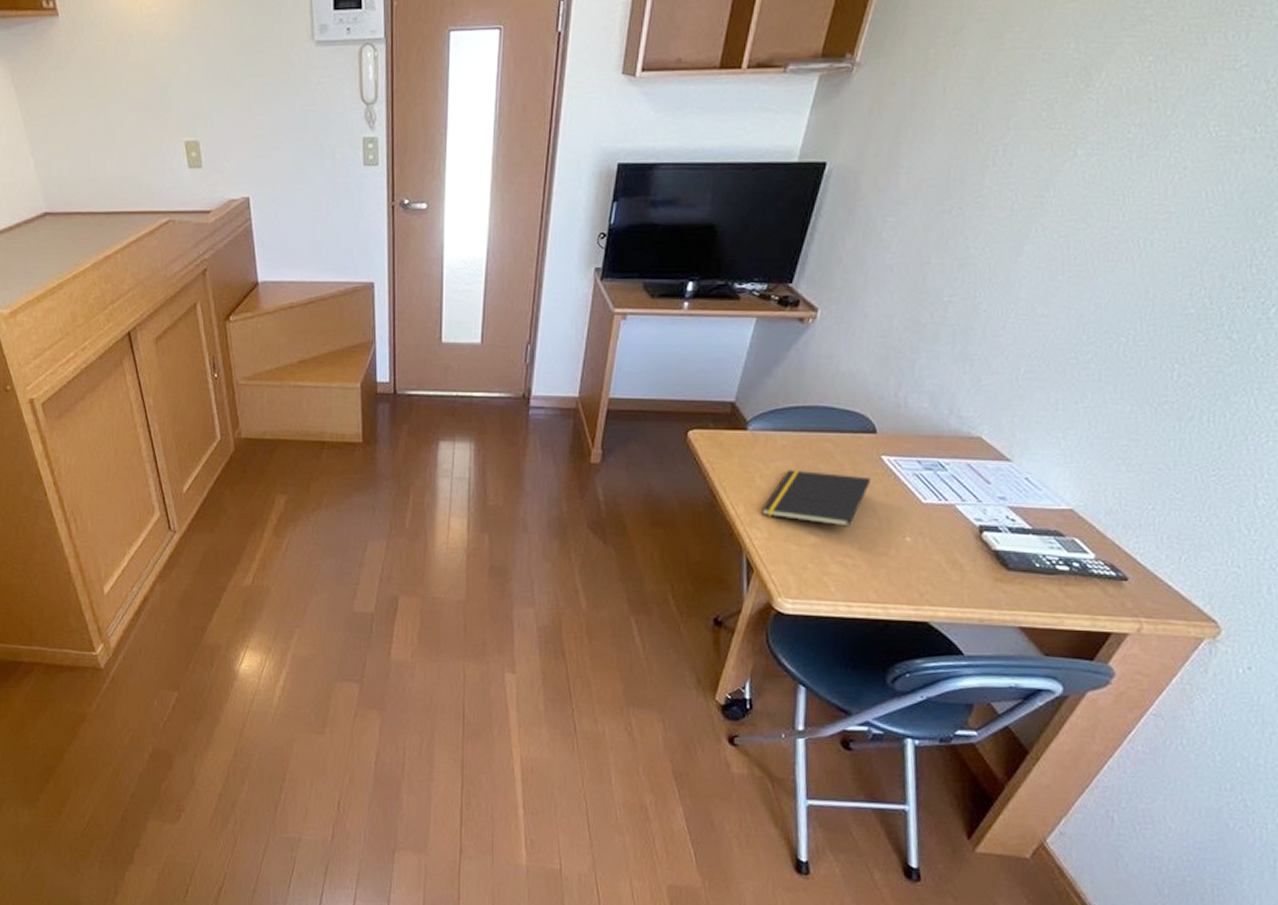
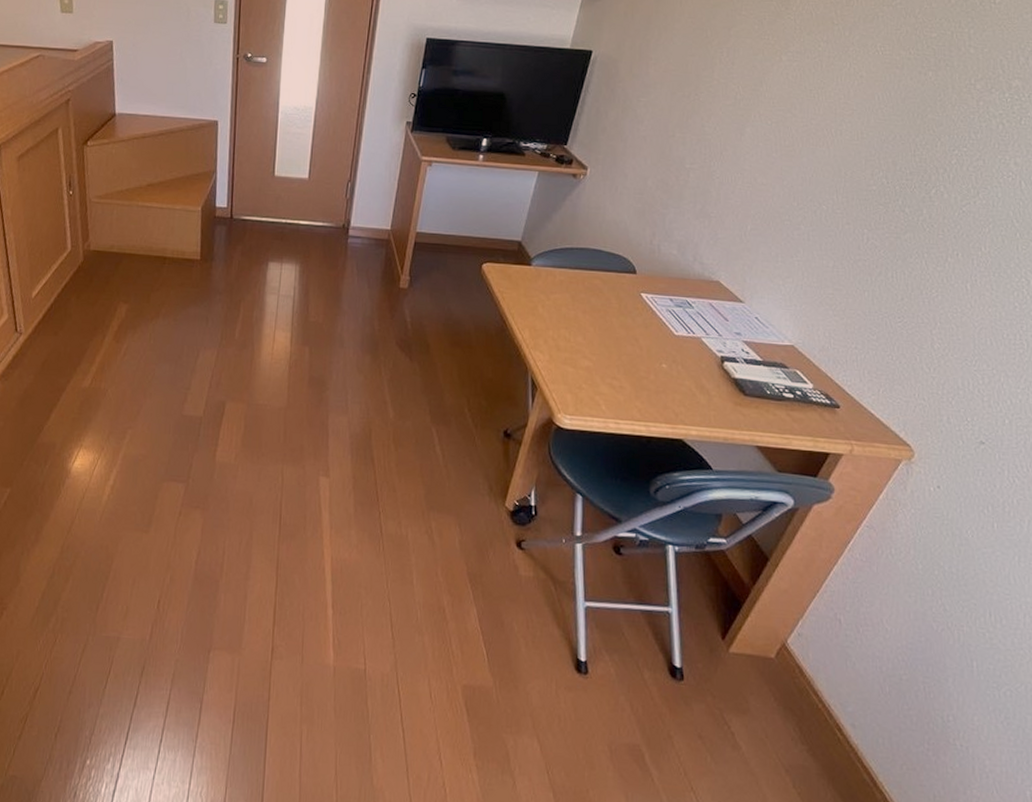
notepad: present [761,469,870,527] -> none [544,301,632,353]

